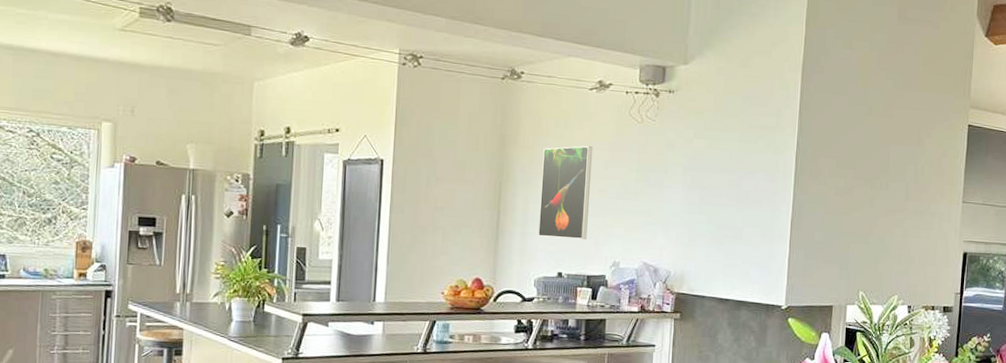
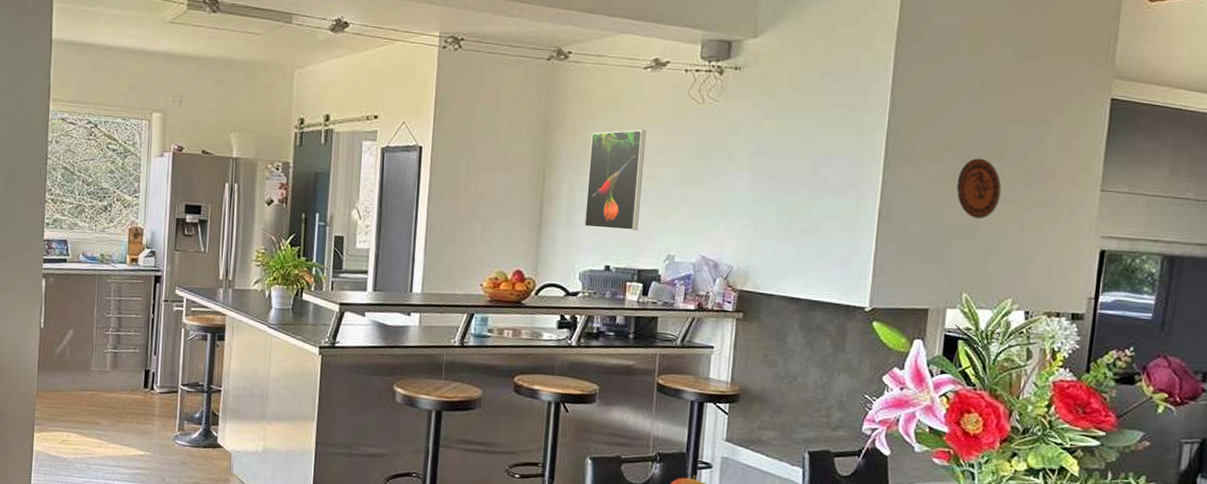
decorative plate: none [852,174,888,226] -> present [956,158,1002,219]

